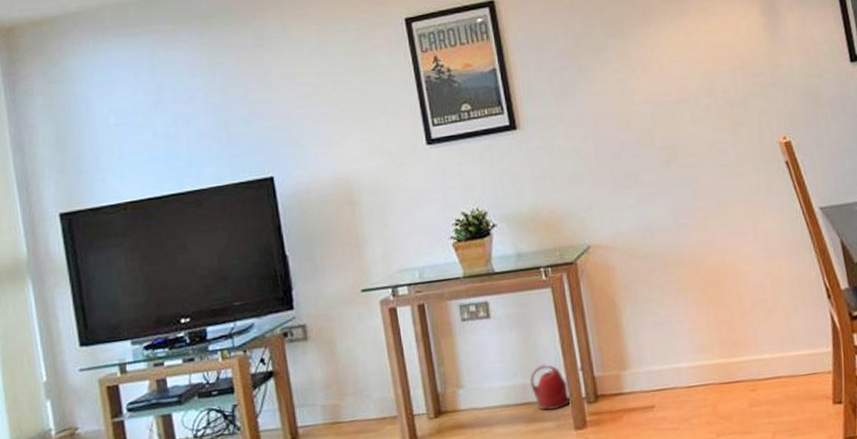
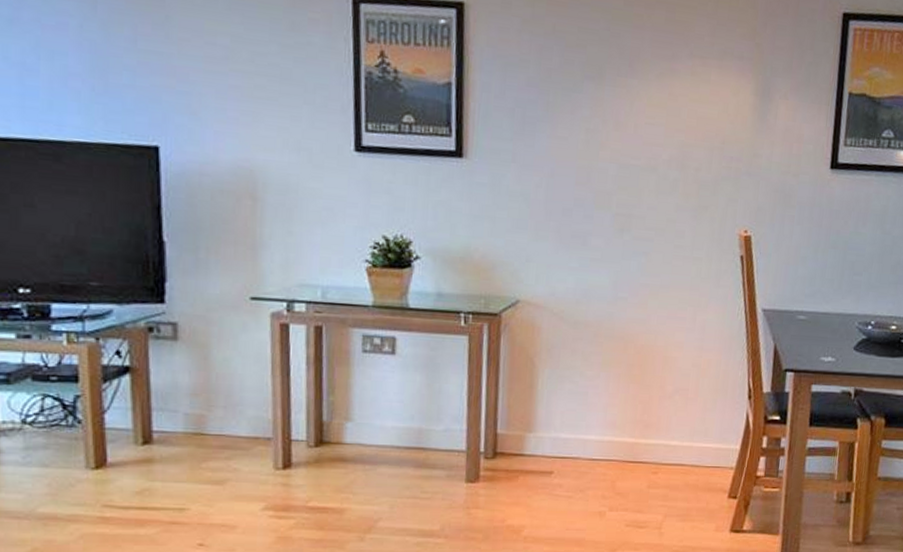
watering can: present [530,364,583,411] -> none [427,412,487,459]

